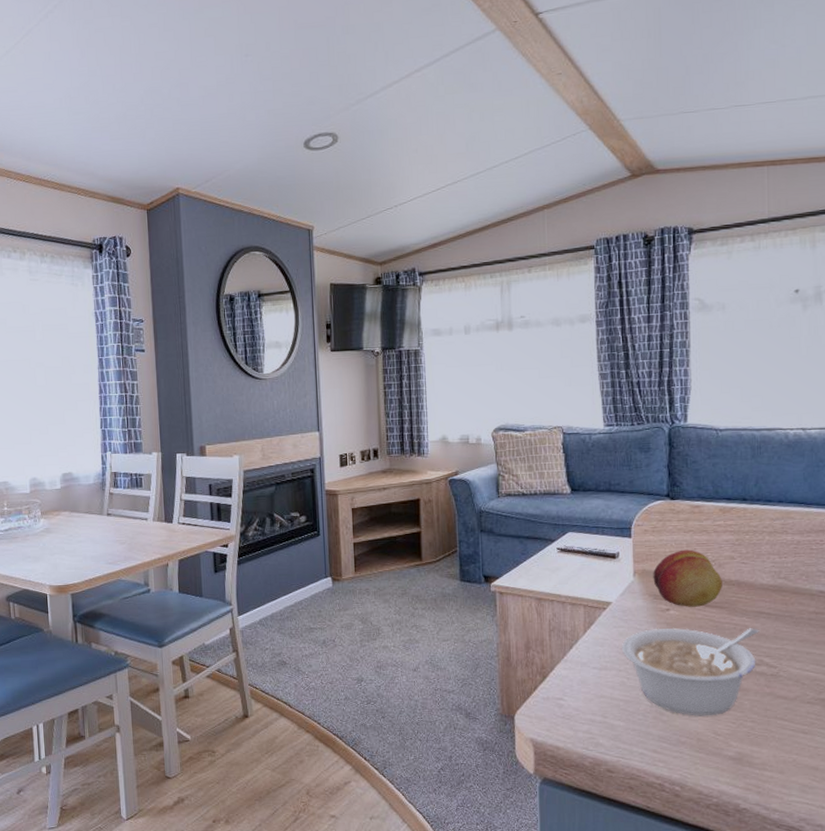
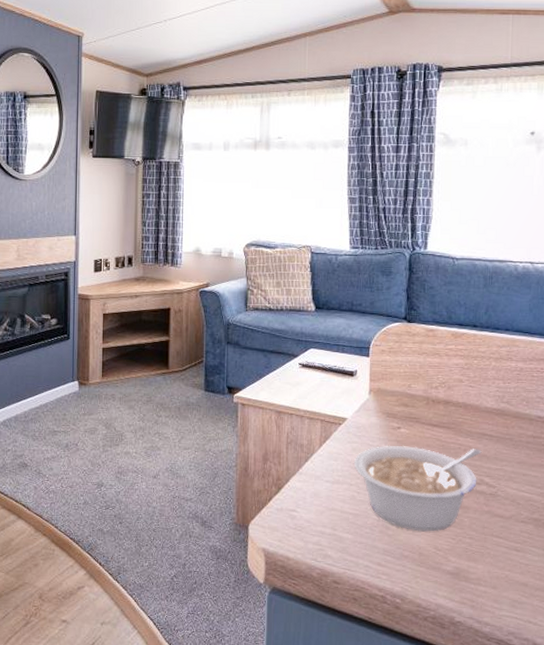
fruit: present [653,549,722,607] -> none [387,371,451,426]

